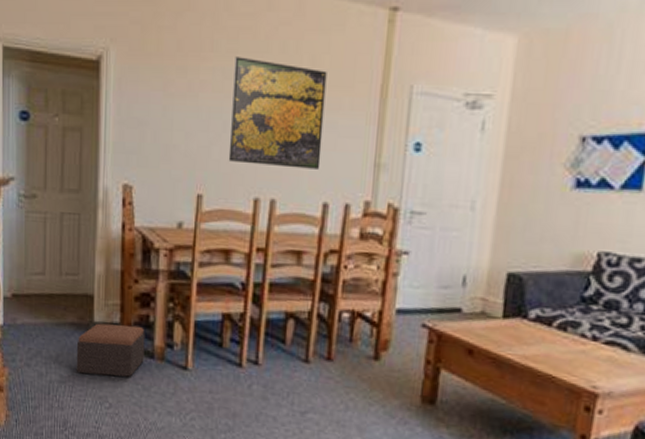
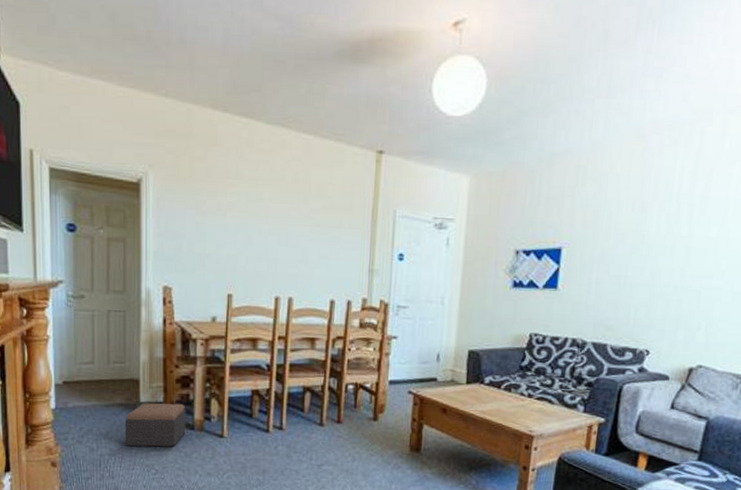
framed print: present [228,57,327,169] -> none [253,184,330,274]

